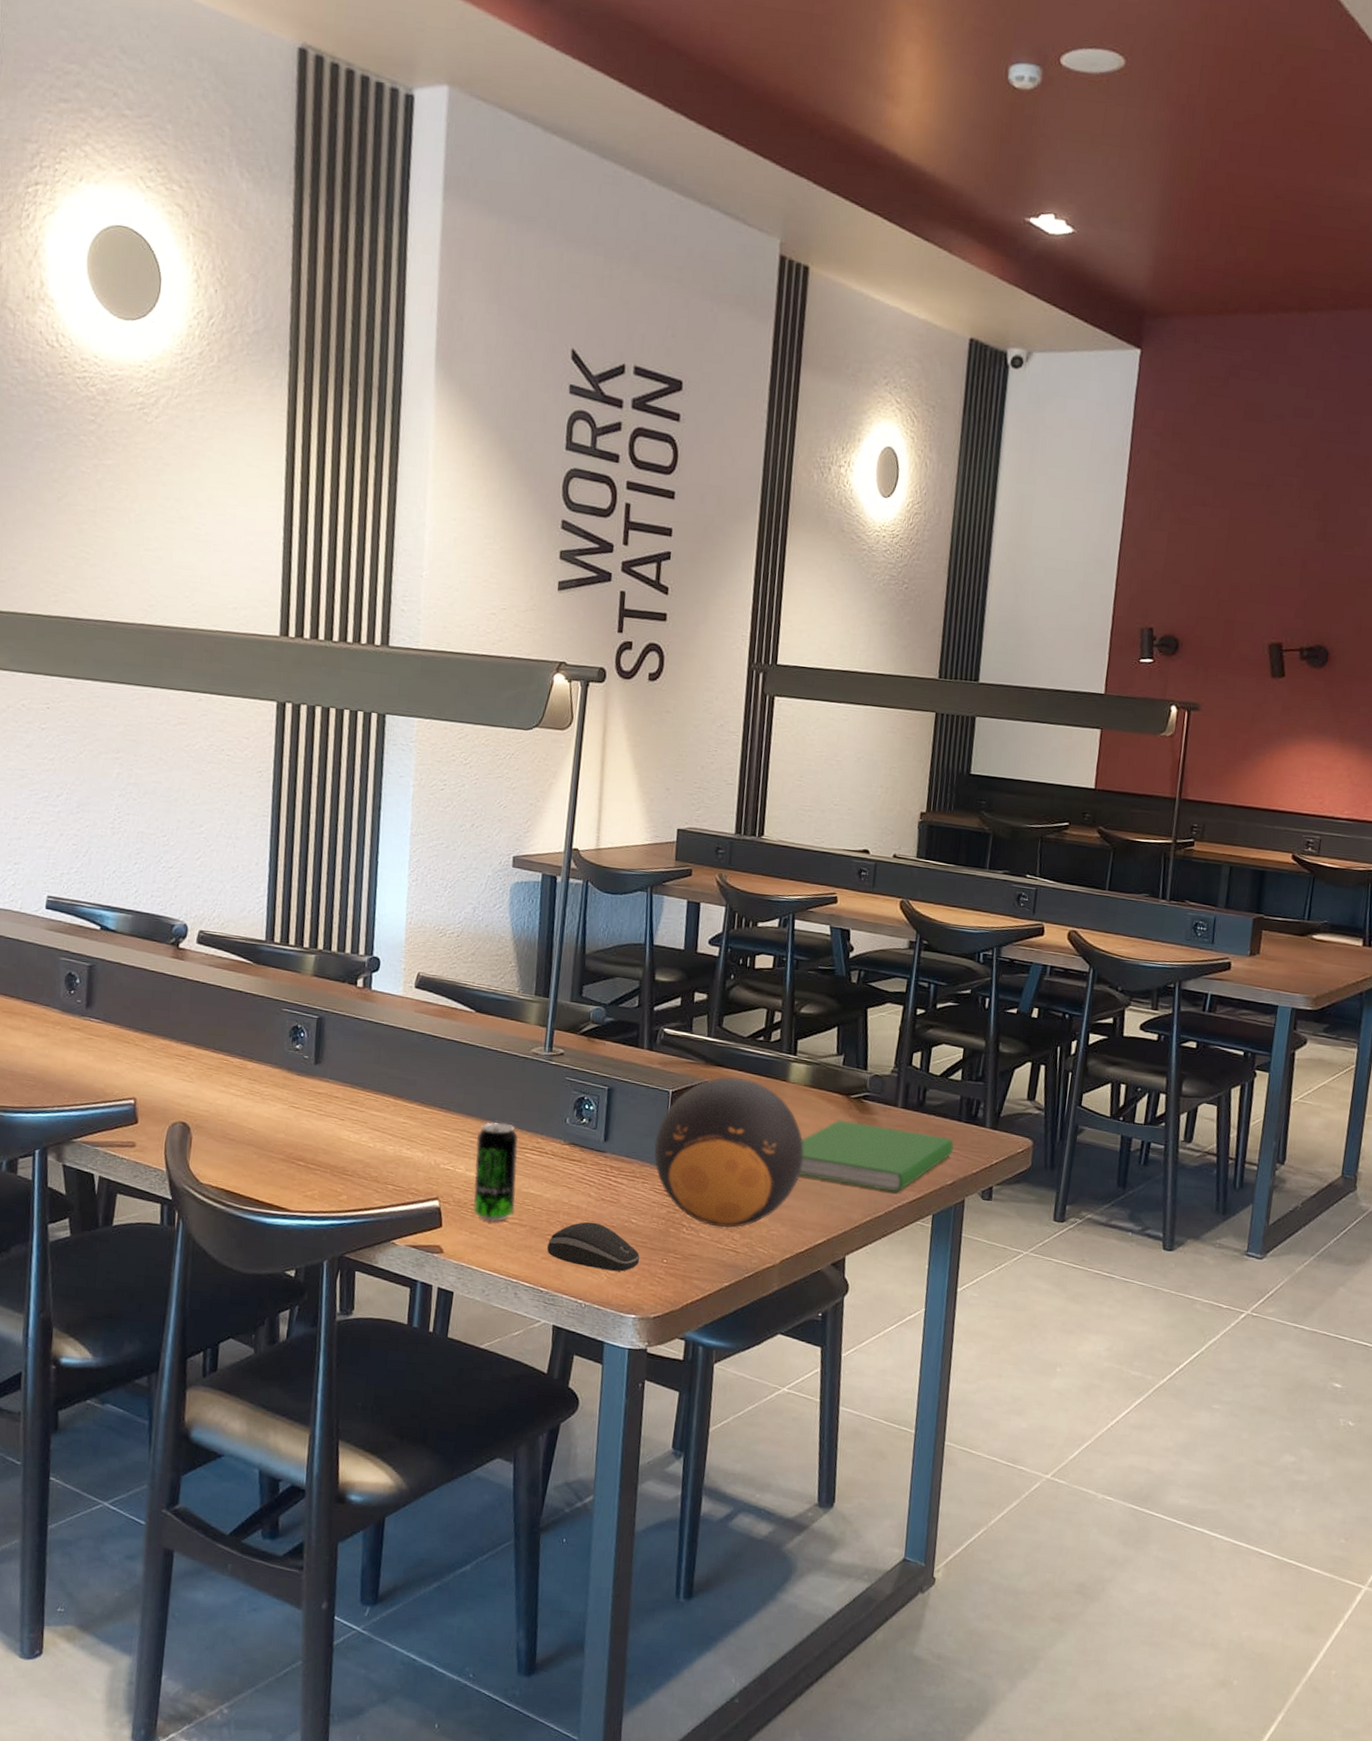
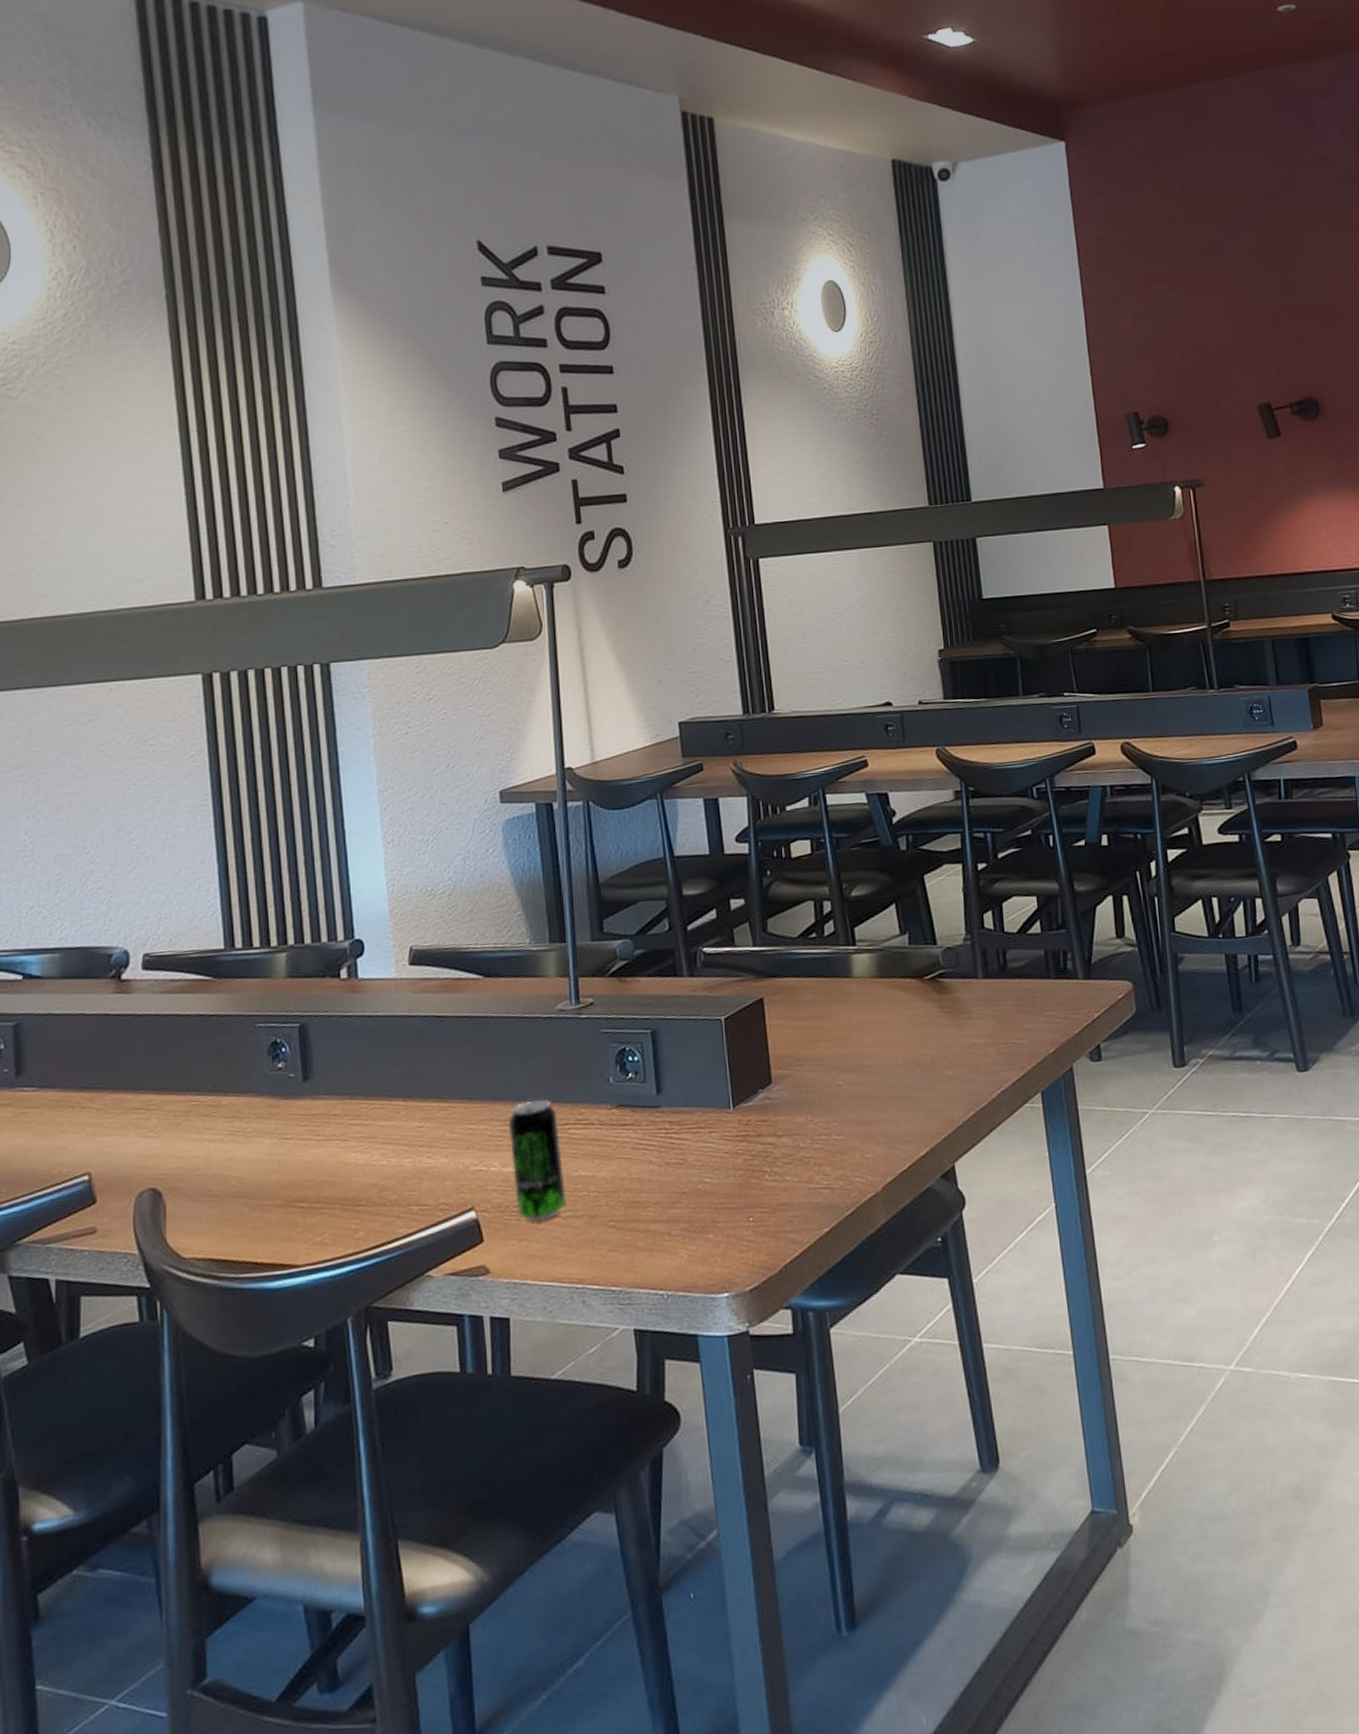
computer mouse: present [547,1221,640,1272] -> none [612,1192,722,1249]
decorative ball: present [654,1077,804,1228] -> none [715,985,887,1165]
hardcover book: present [798,1120,954,1193] -> none [879,999,1050,1082]

